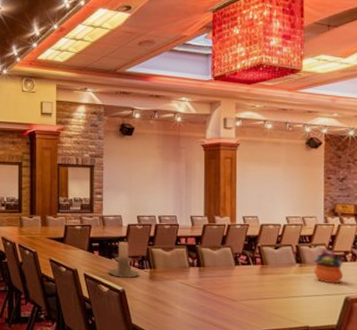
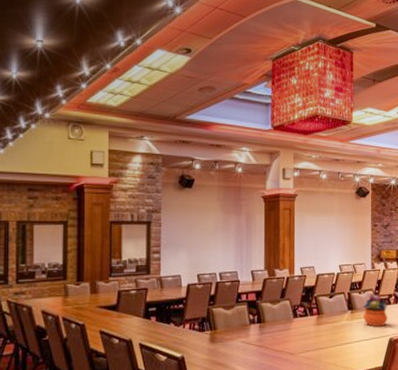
candle holder: present [108,242,139,279] -> none [166,304,199,344]

